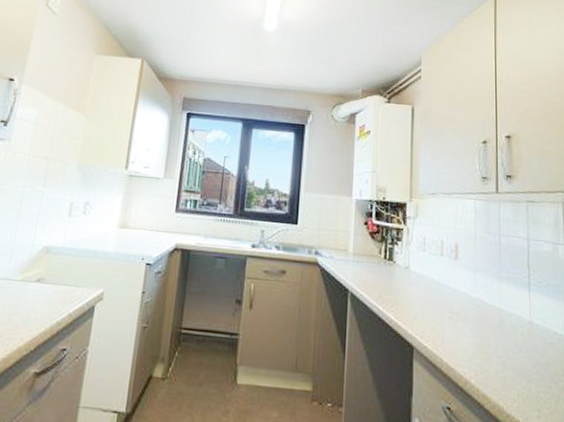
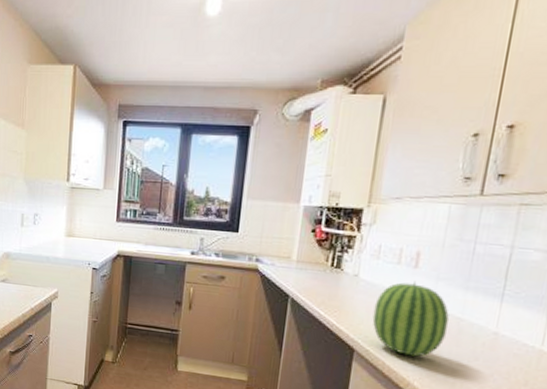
fruit: none [426,272,490,351] -> present [372,281,449,357]

